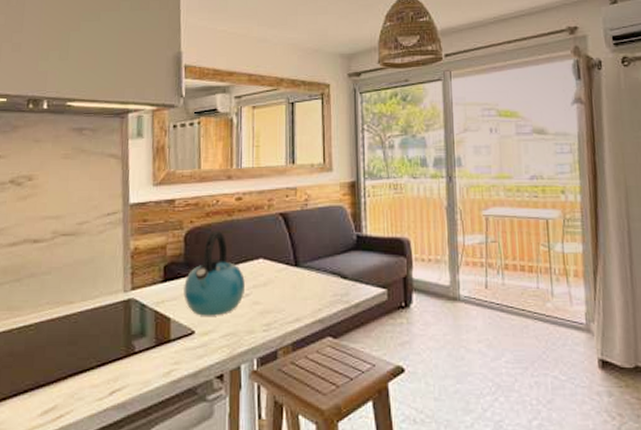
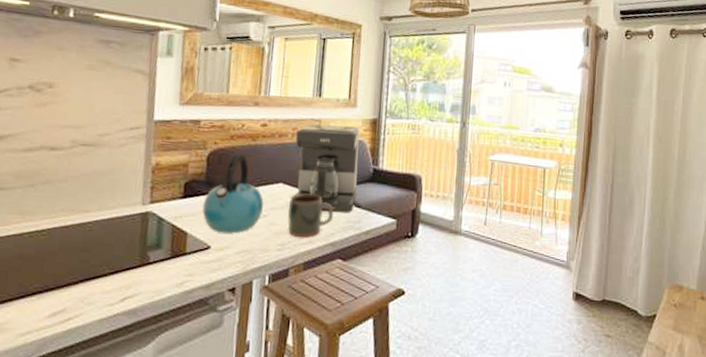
mug: none [270,268,318,316] -> present [288,193,334,238]
coffee maker: none [271,191,342,286] -> present [294,124,360,213]

